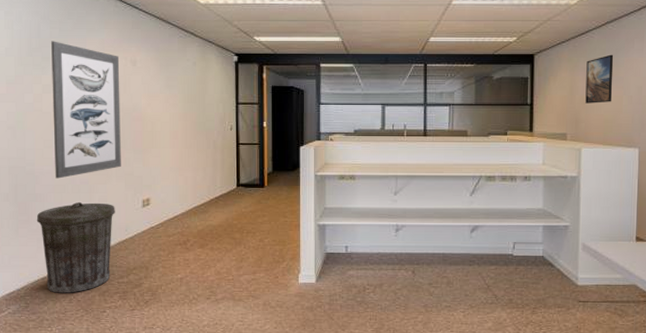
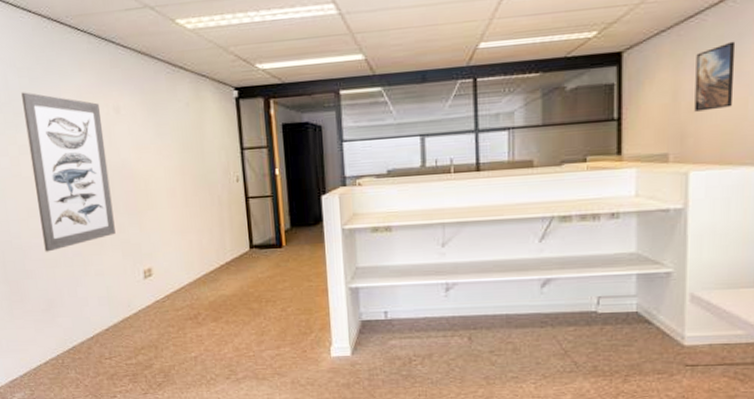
trash can: present [36,202,115,293] -> none [30,276,117,378]

